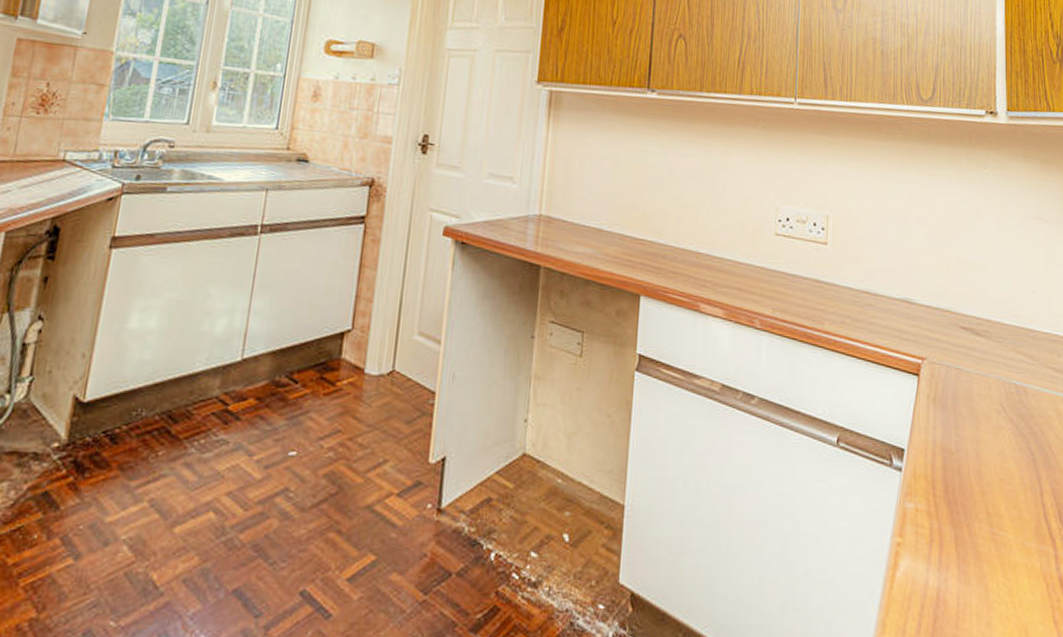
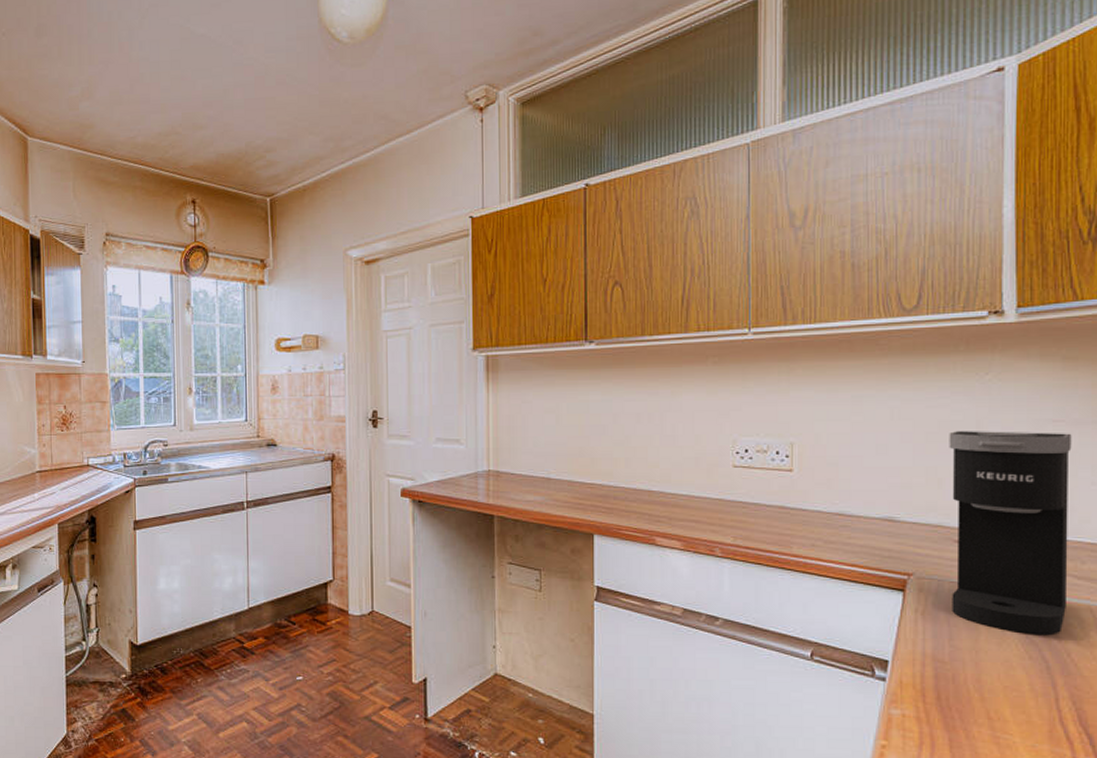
coffee maker: none [956,219,1049,428] -> present [949,431,1072,636]

